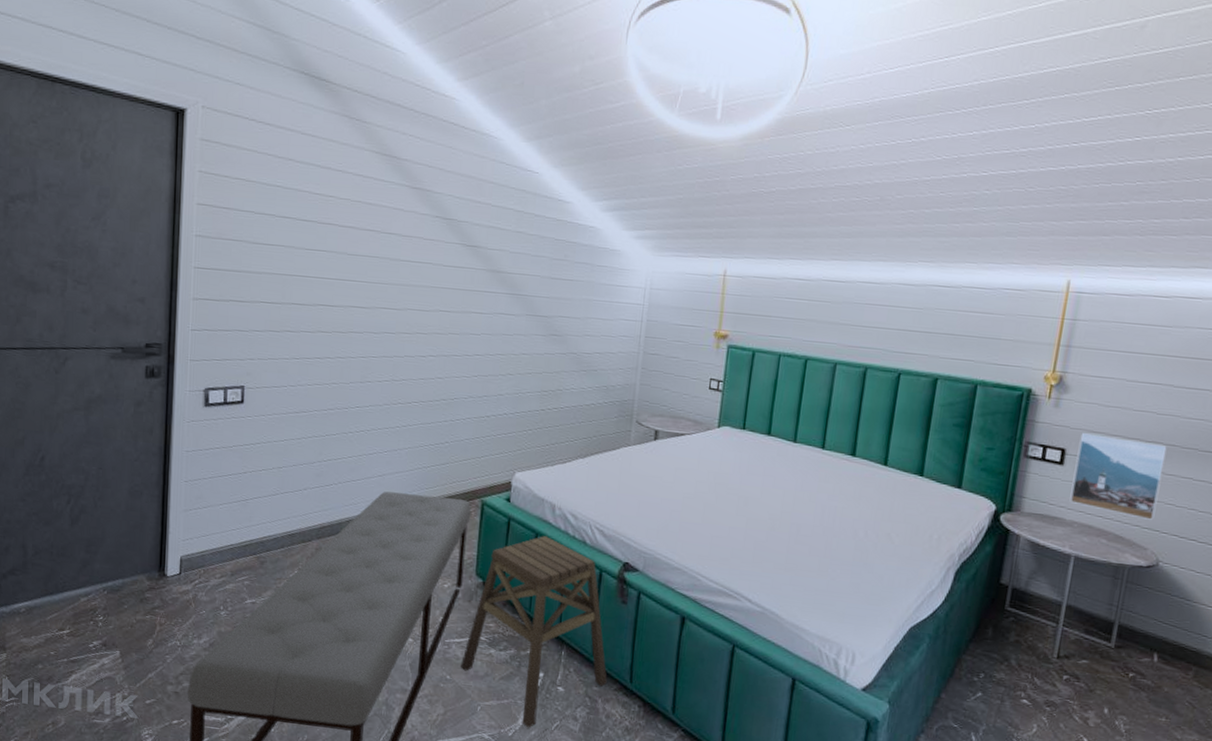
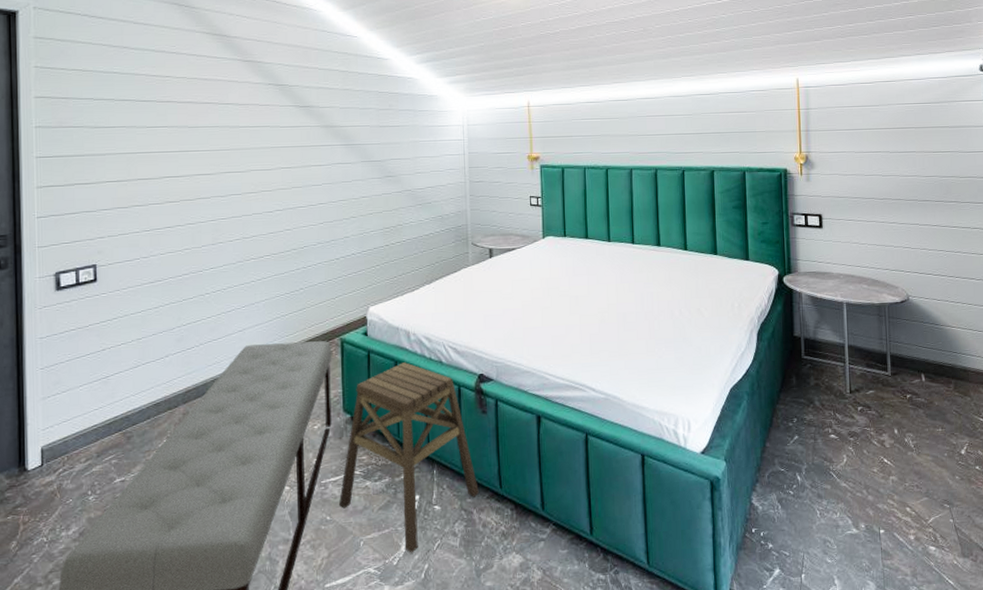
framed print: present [1069,432,1167,520] -> none [830,198,898,263]

